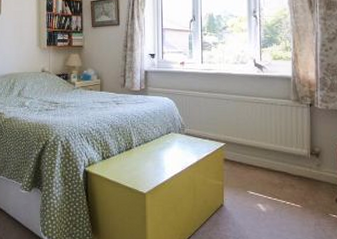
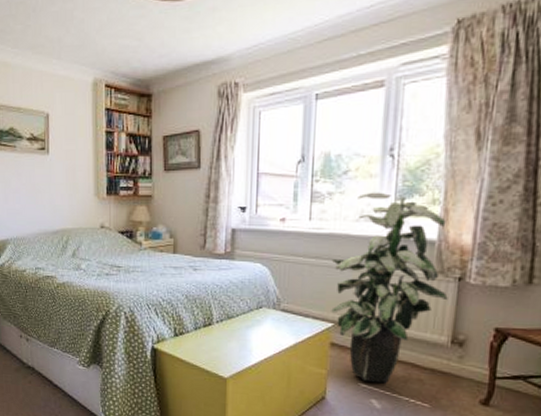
indoor plant: none [219,42,304,190] -> present [331,192,448,384]

